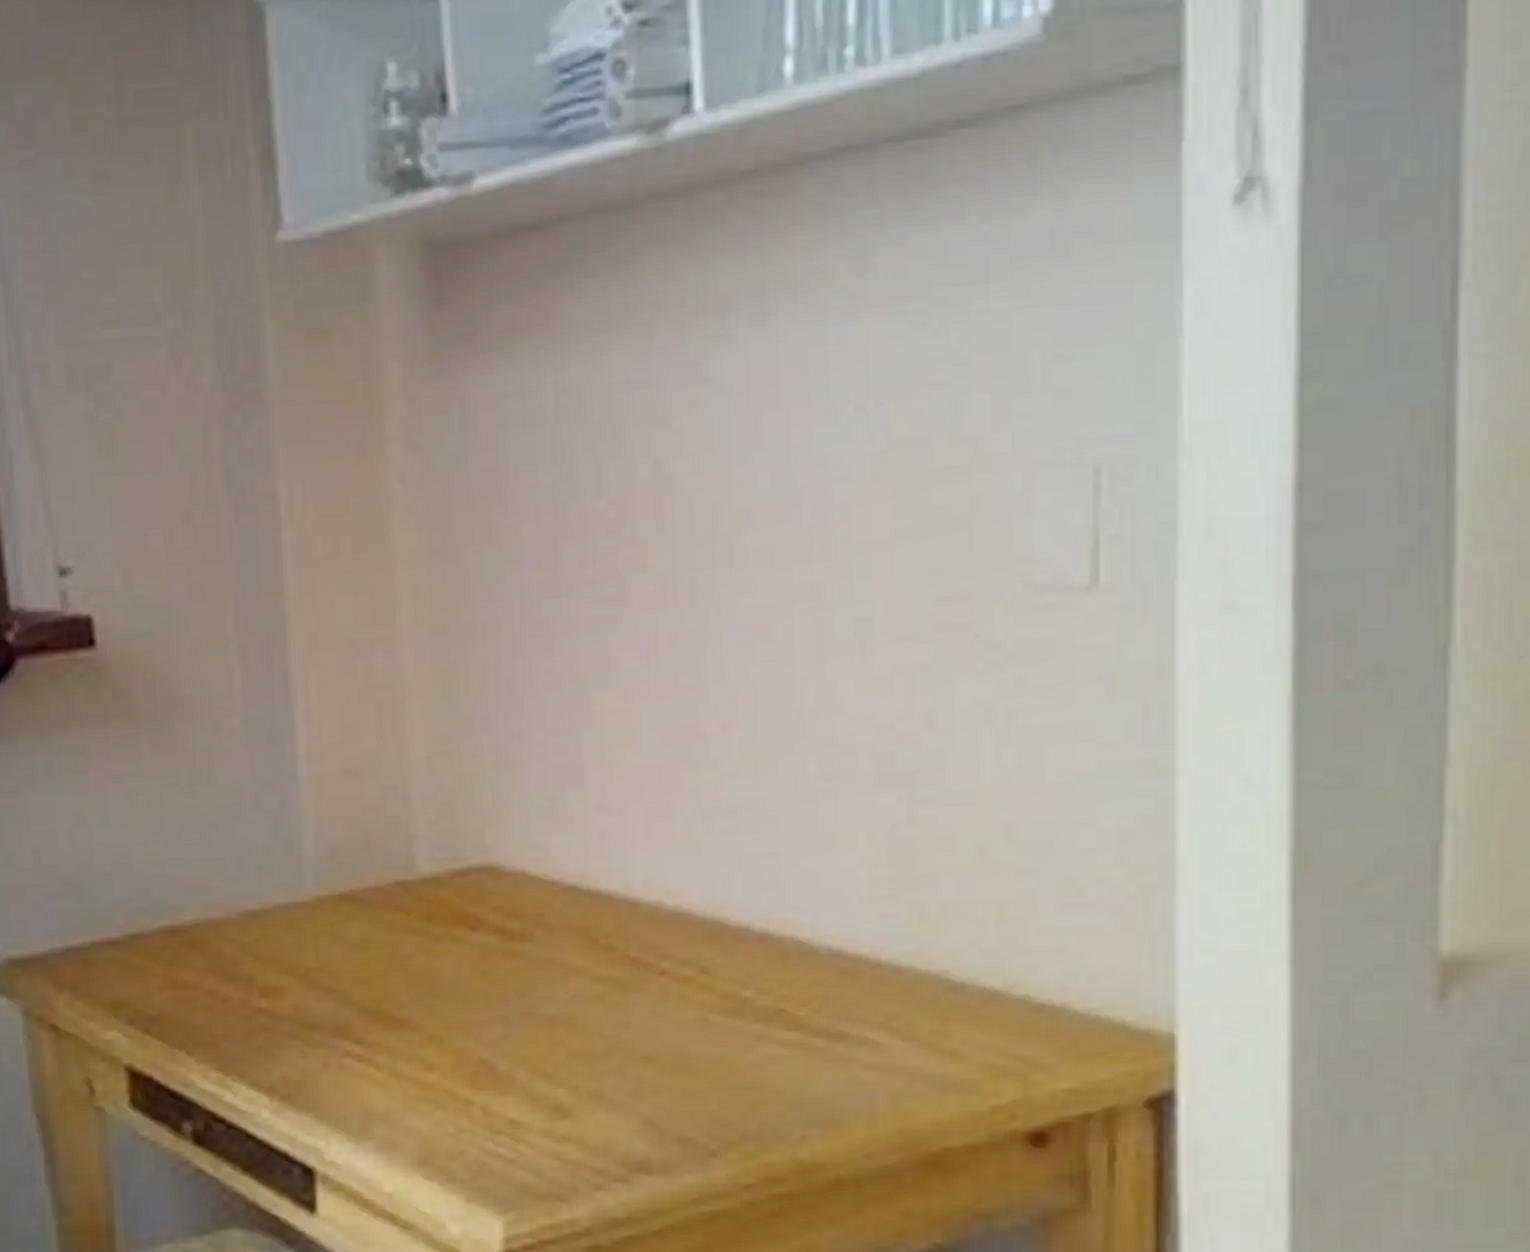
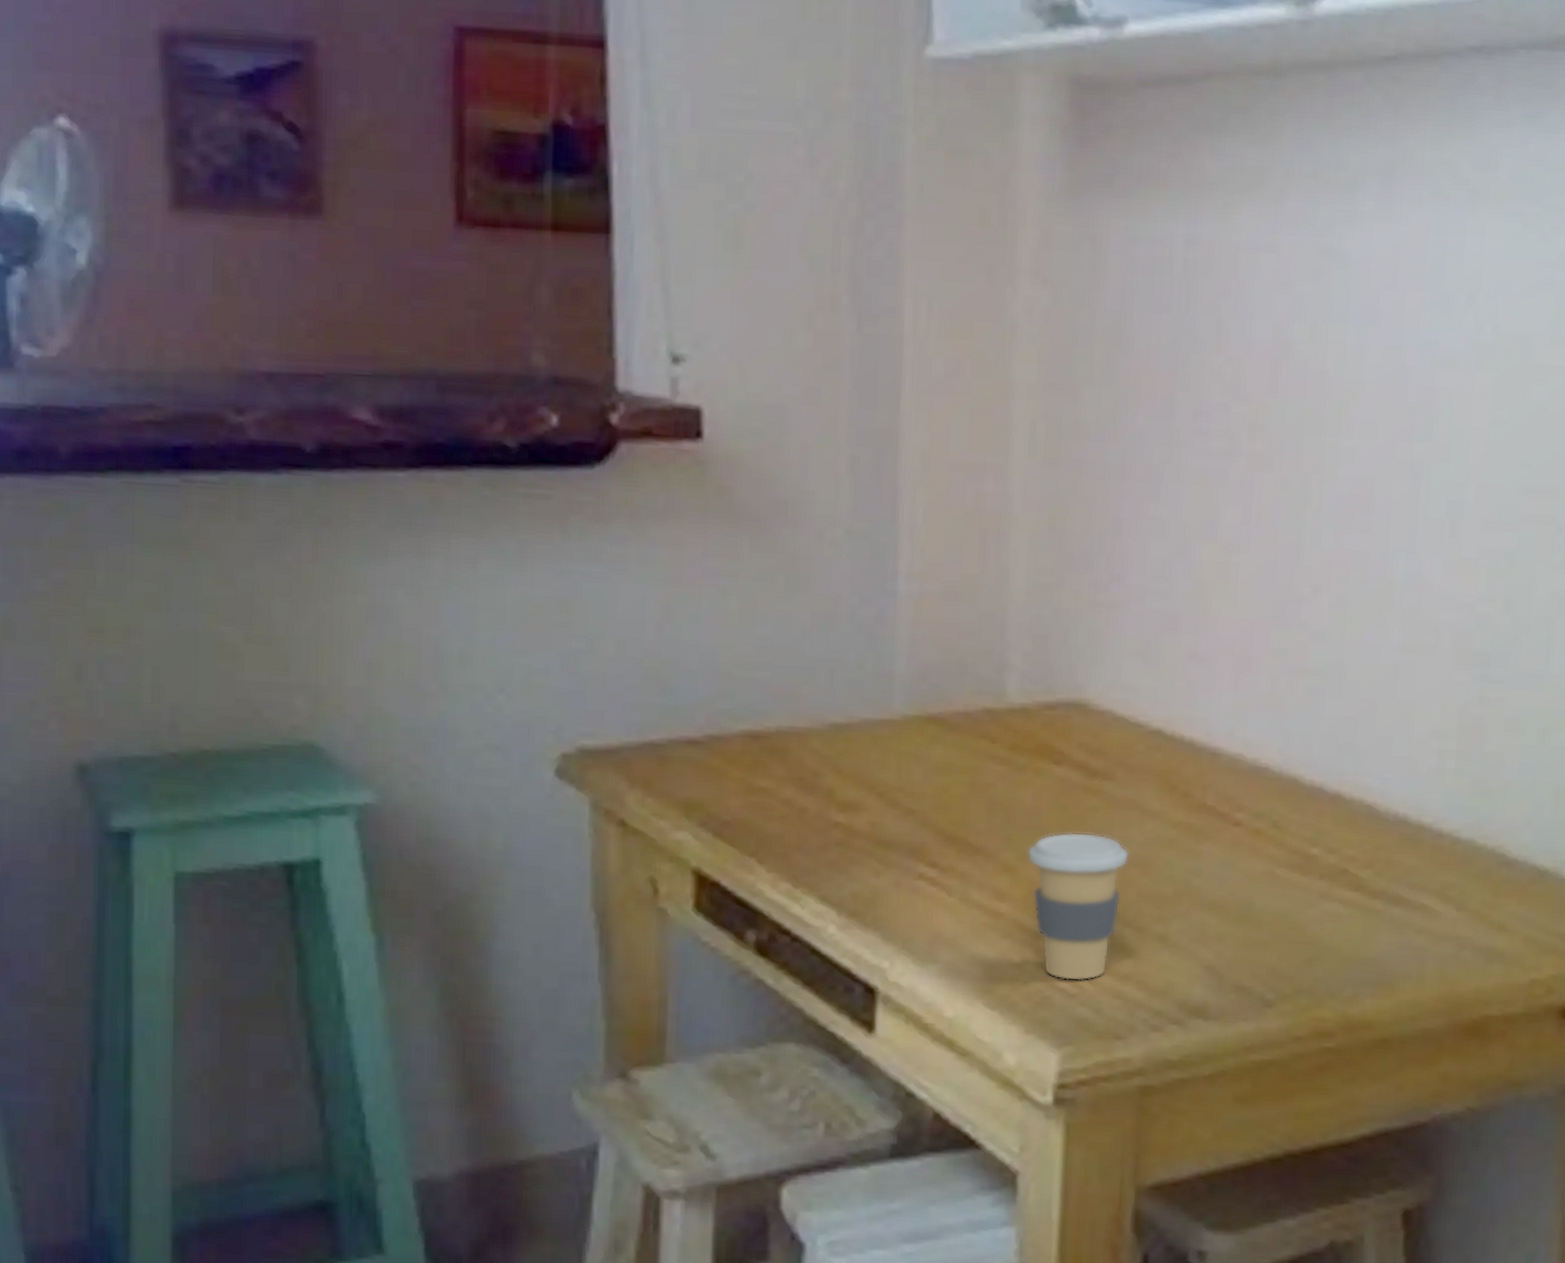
coffee cup: none [452,996,555,1146] -> present [1027,832,1129,982]

